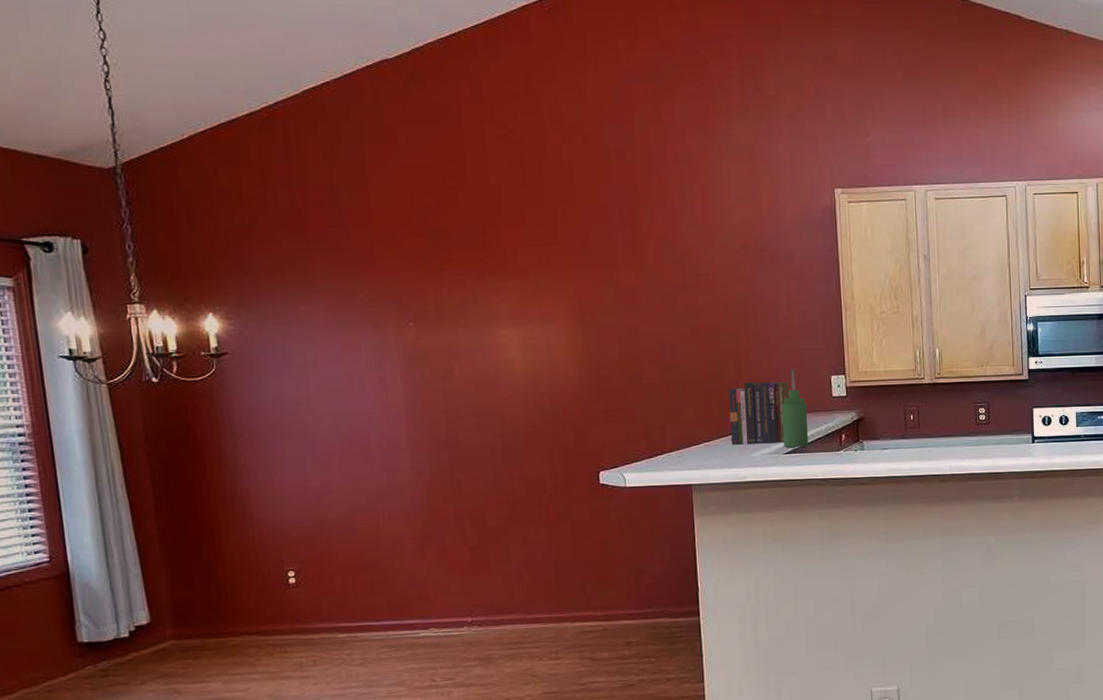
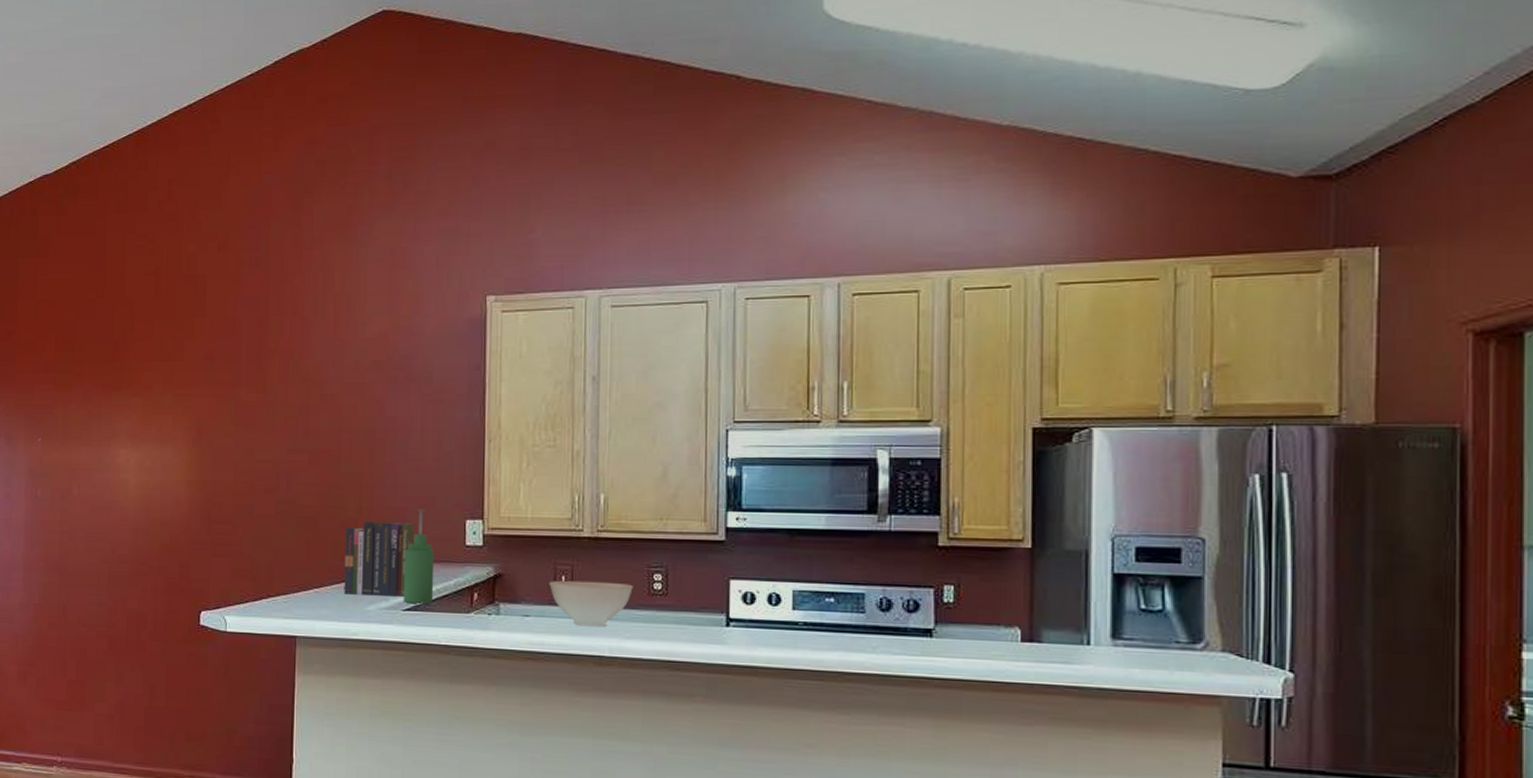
bowl: none [901,417,965,453] -> present [549,580,633,628]

